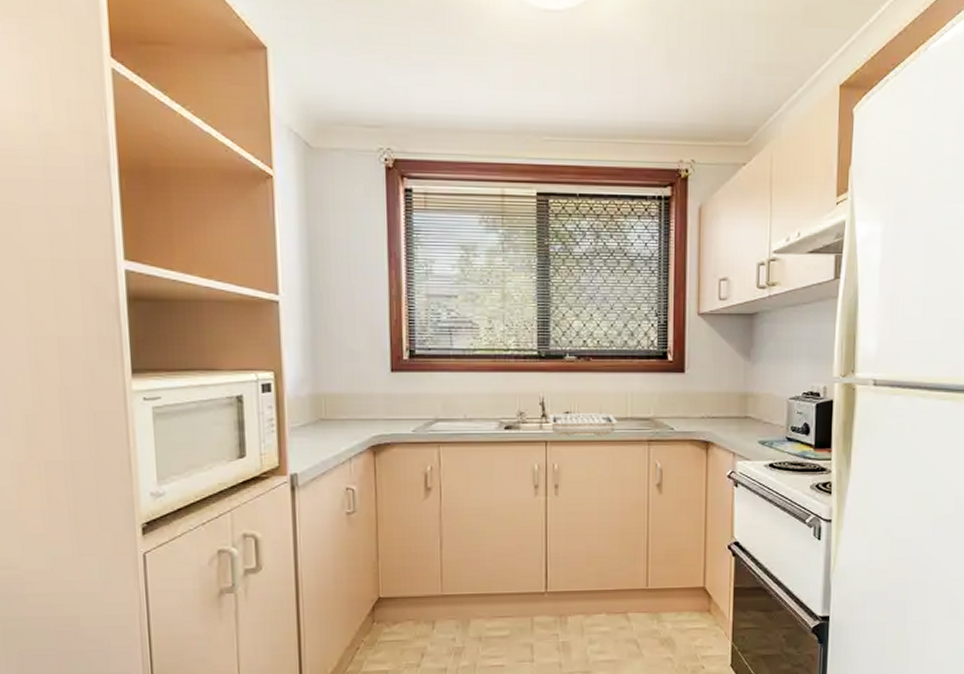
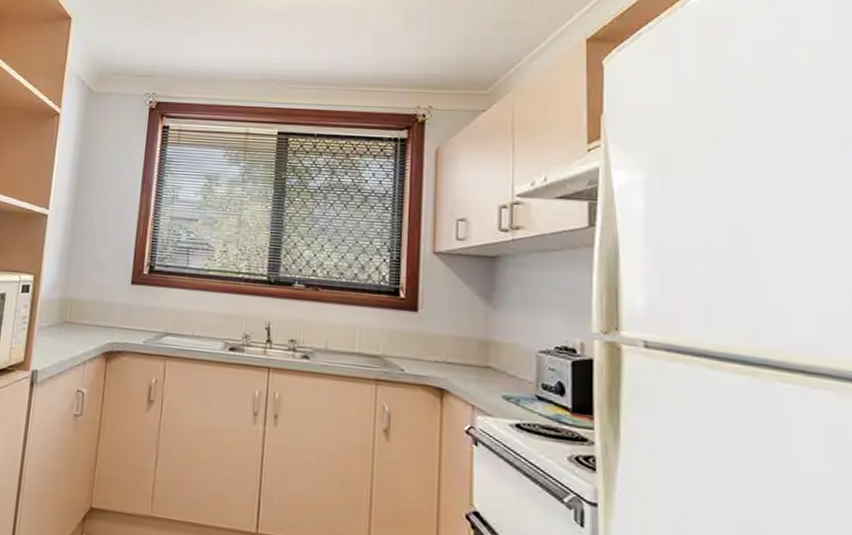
dish rack: present [548,413,618,438] -> none [273,340,344,371]

